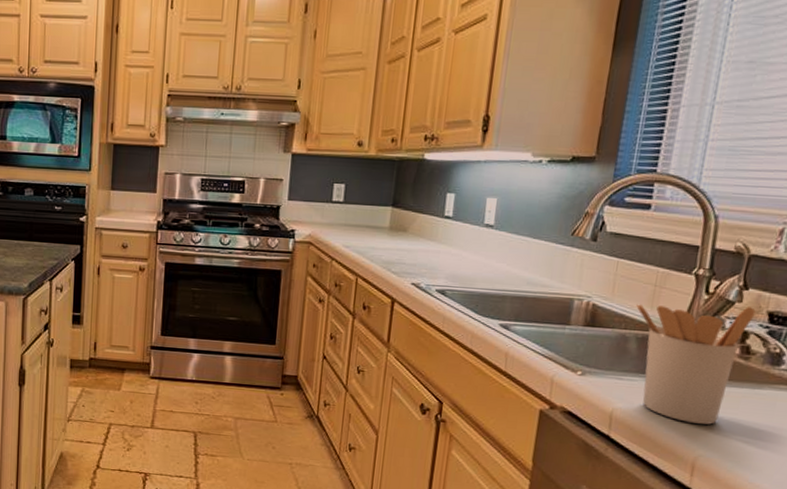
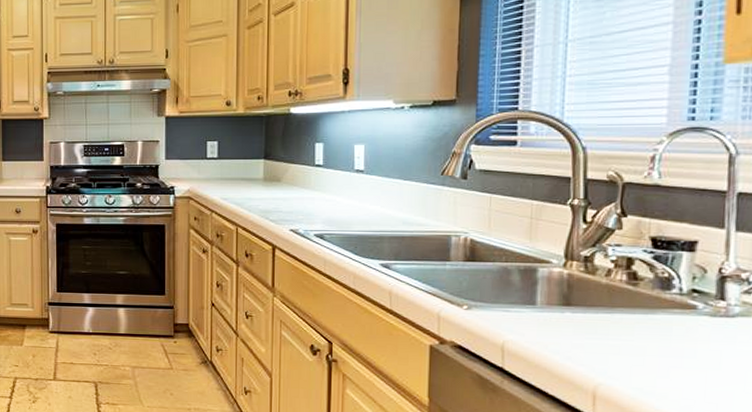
utensil holder: present [636,304,756,425] -> none [515,233,638,352]

